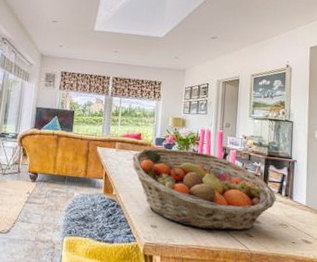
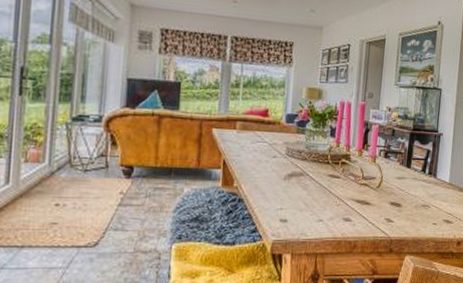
fruit basket: present [132,148,276,230] -> none [257,127,420,218]

